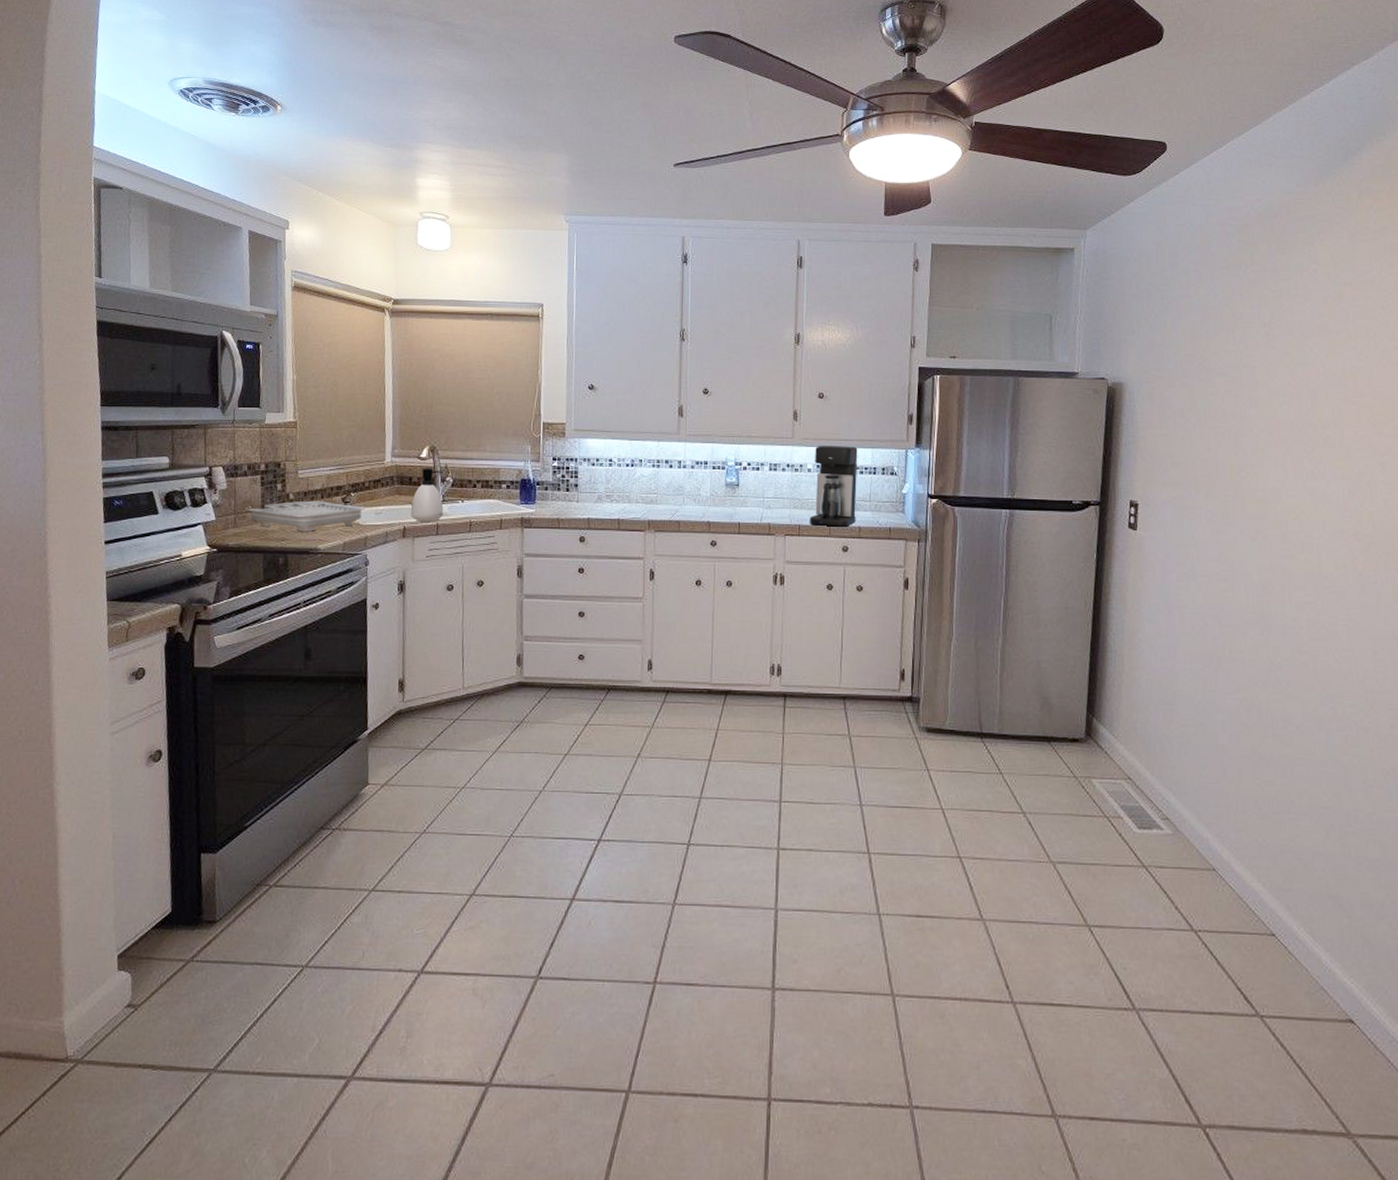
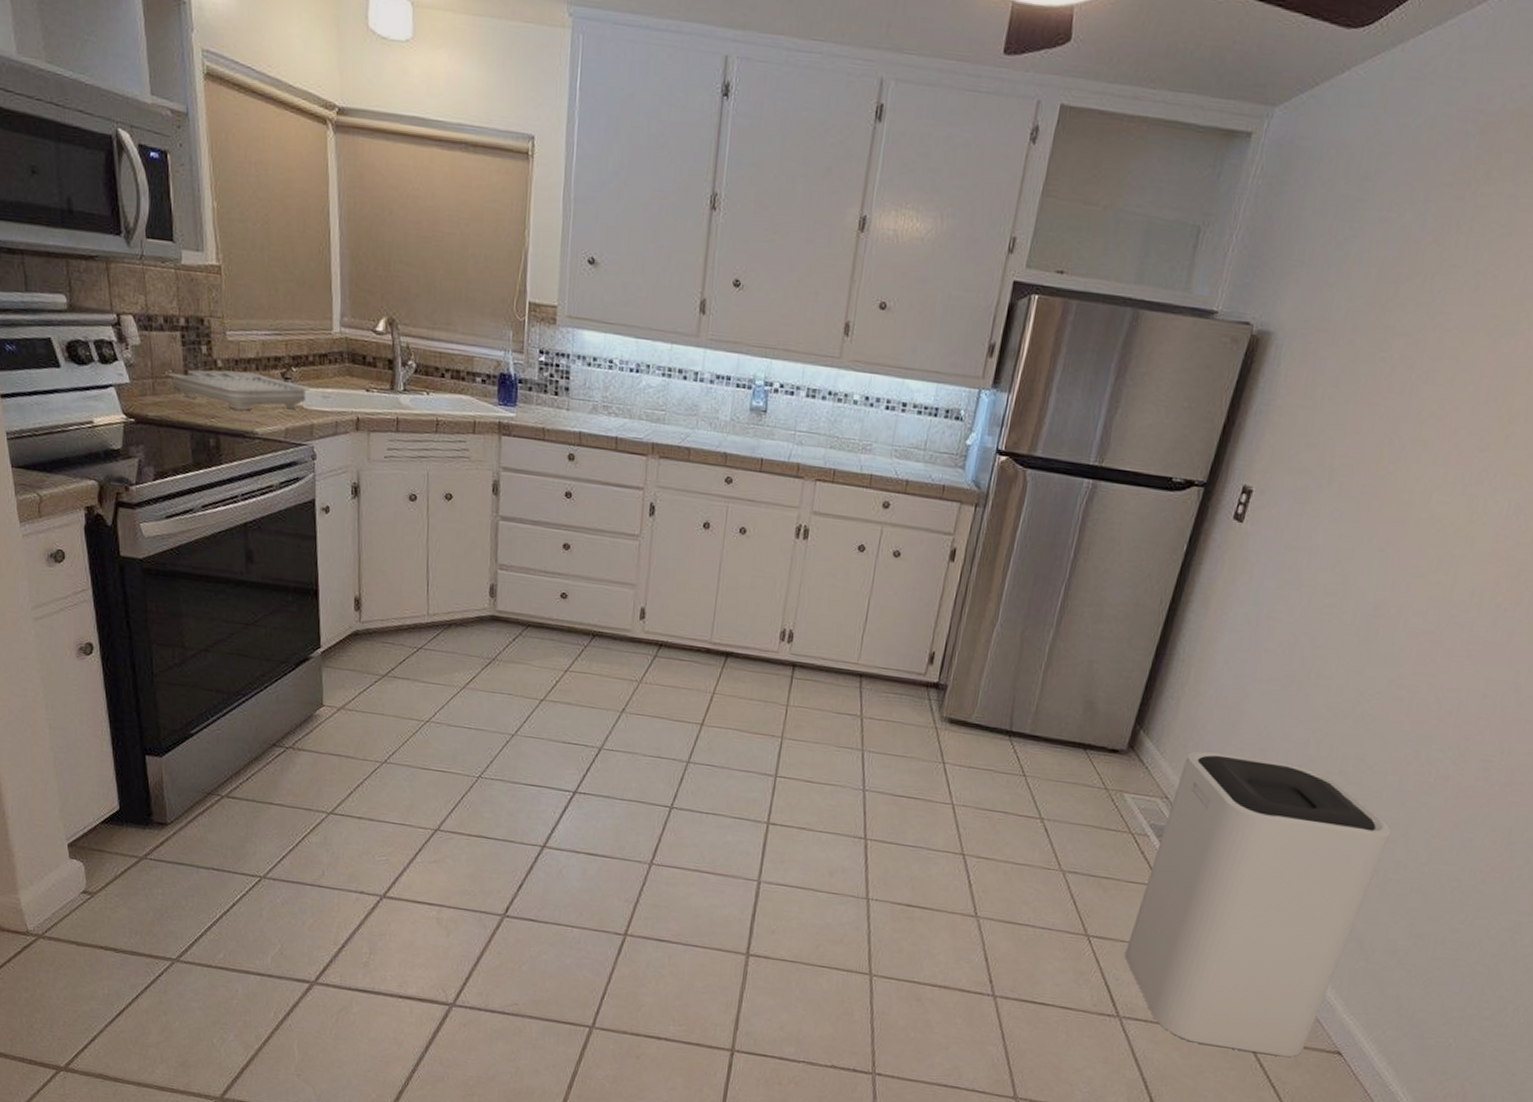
soap dispenser: present [410,468,444,523] -> none [364,345,405,416]
coffee maker: present [810,445,858,528] -> none [848,371,920,479]
trash can: none [1126,730,1334,1033] -> present [1124,750,1392,1058]

